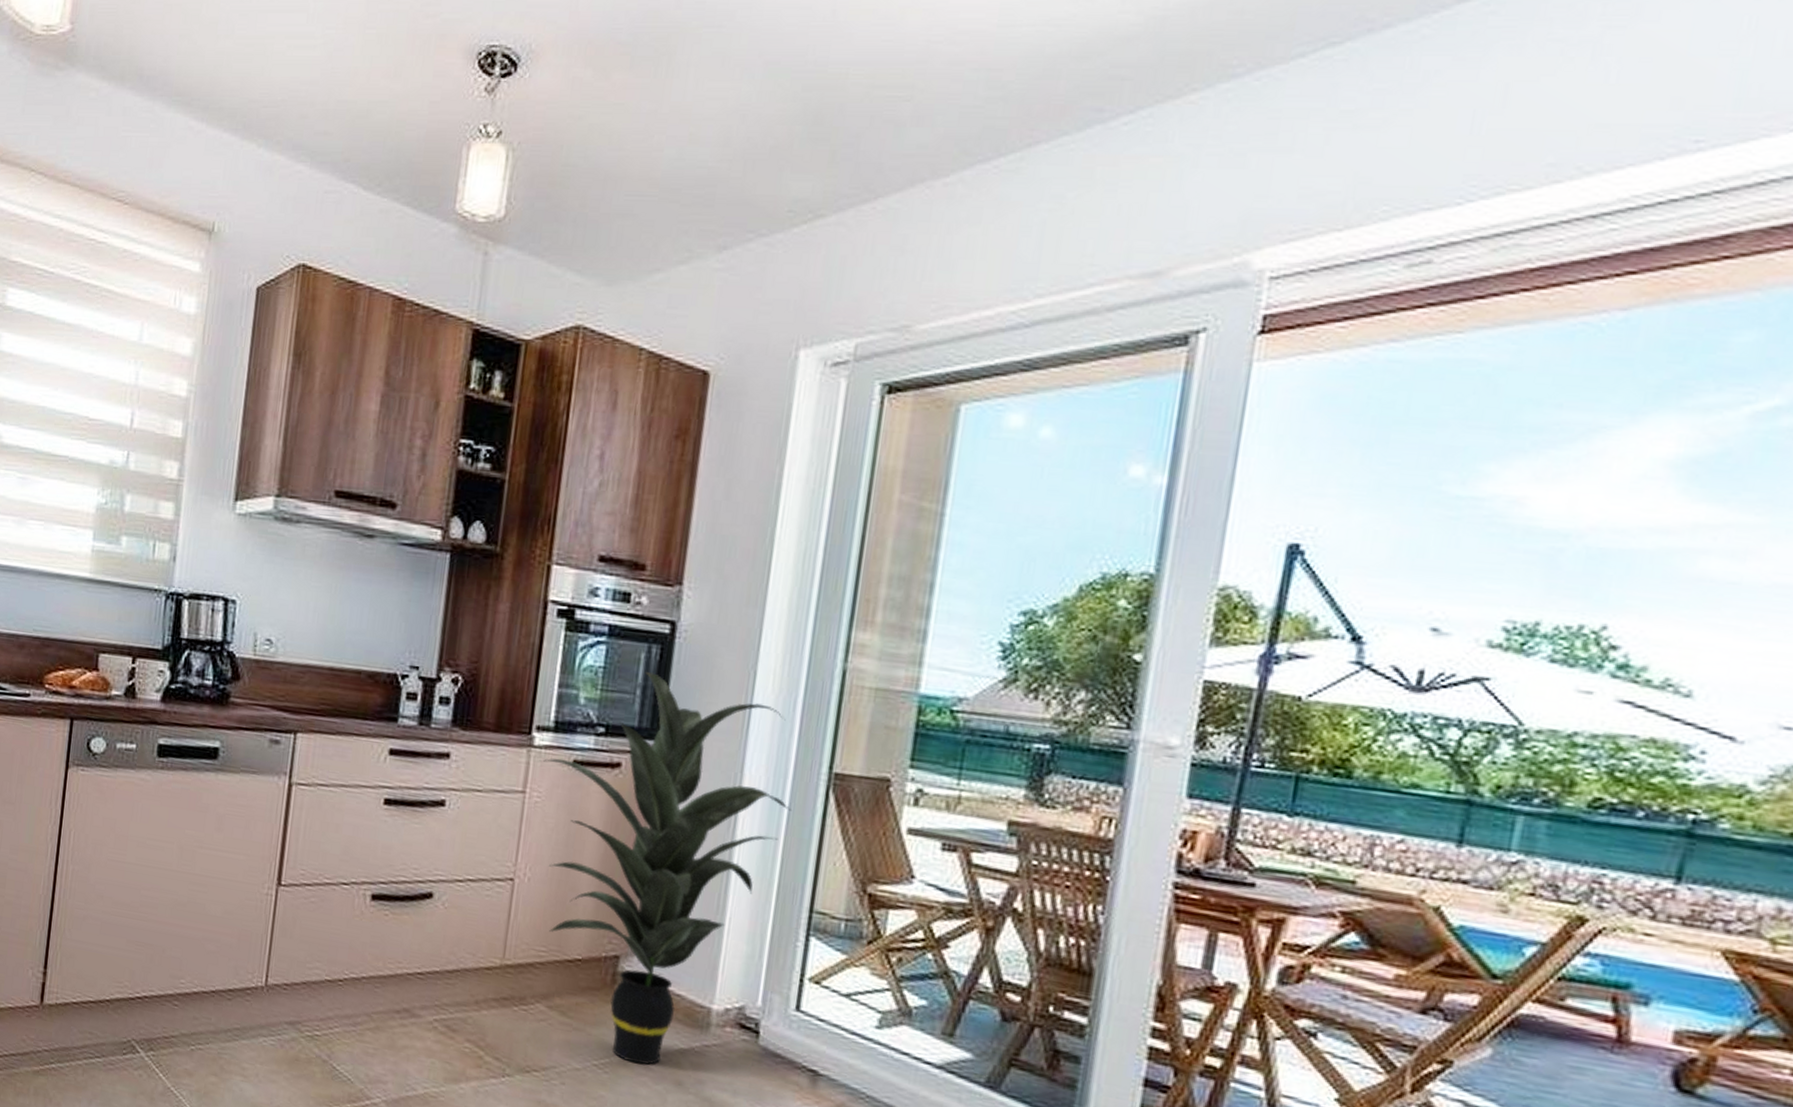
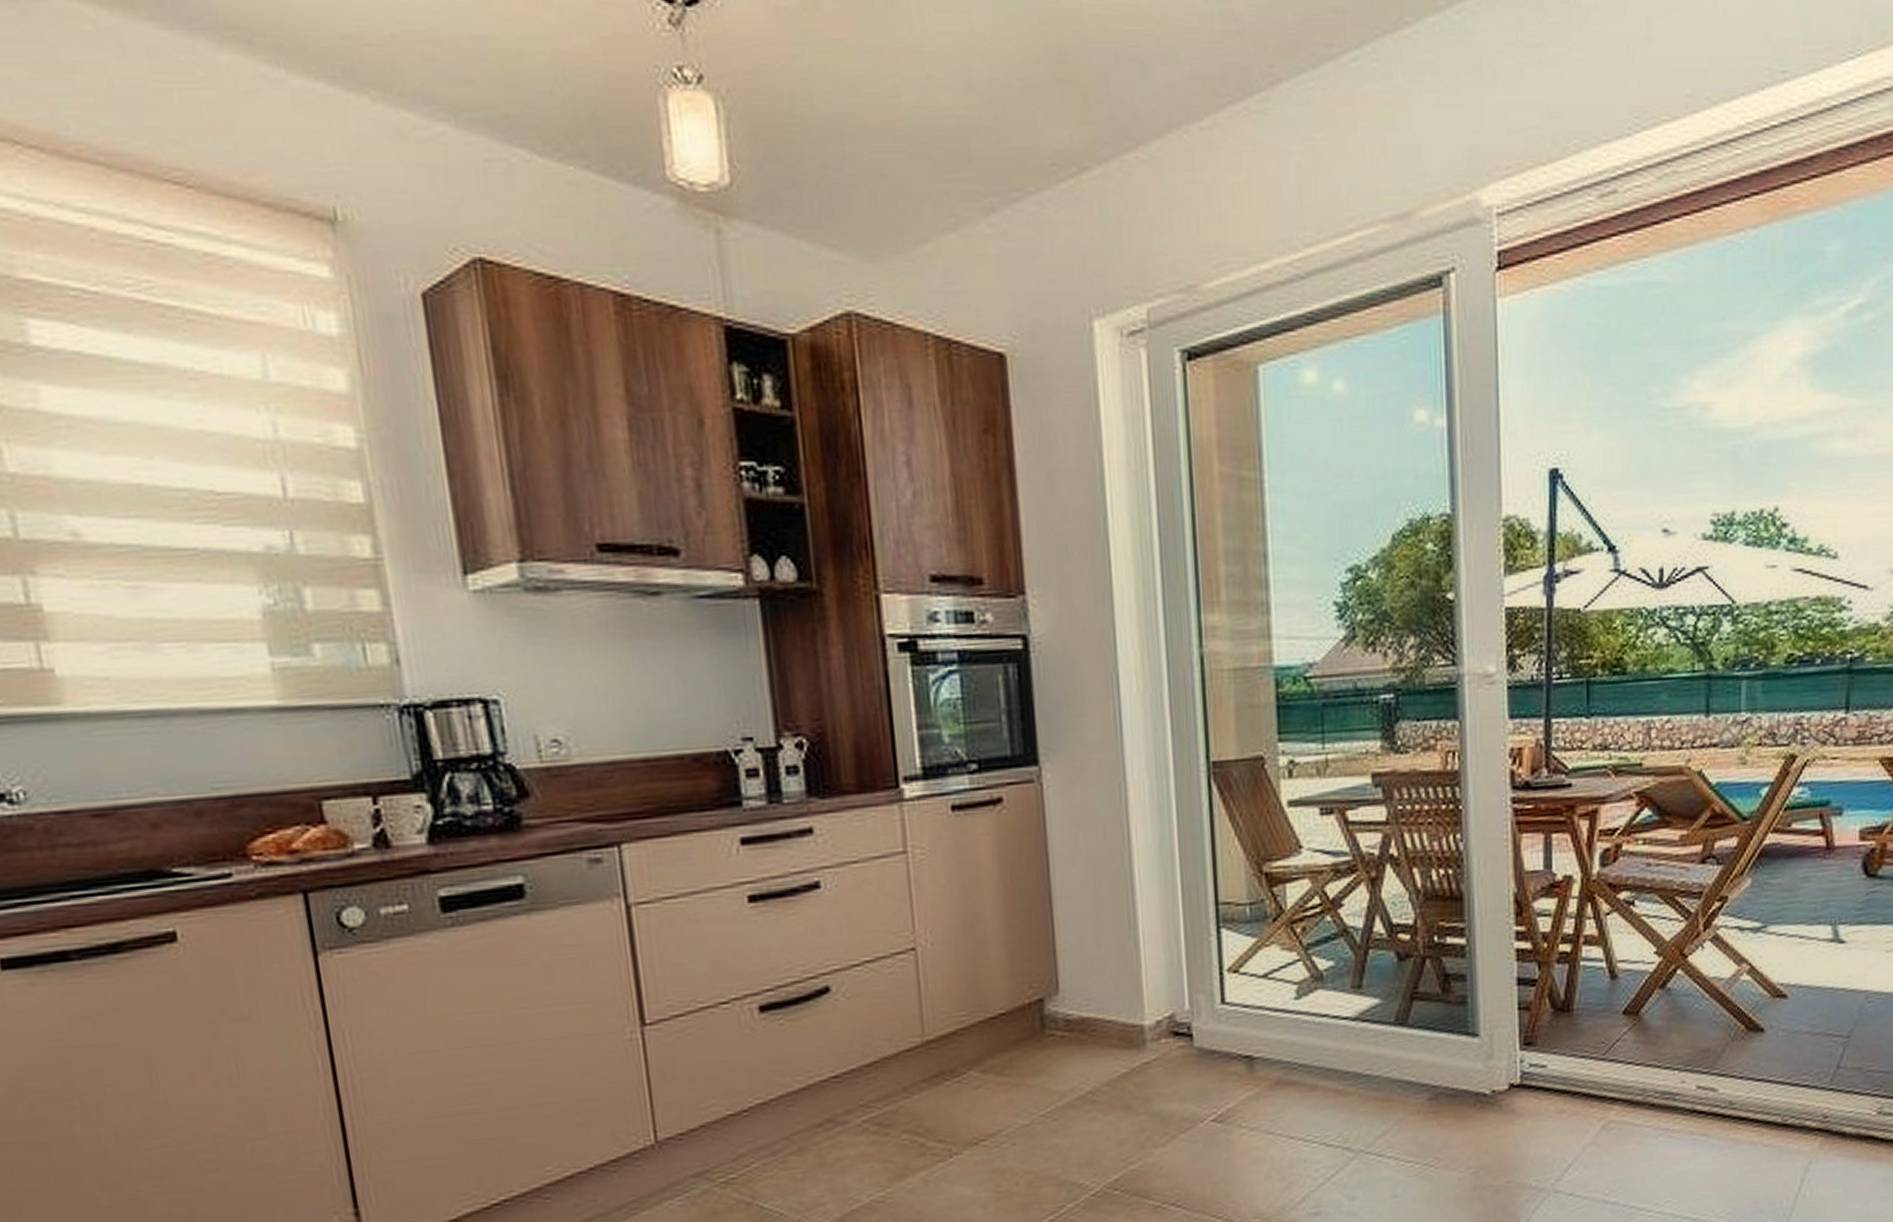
indoor plant: present [539,672,792,1065] -> none [914,694,1179,1102]

